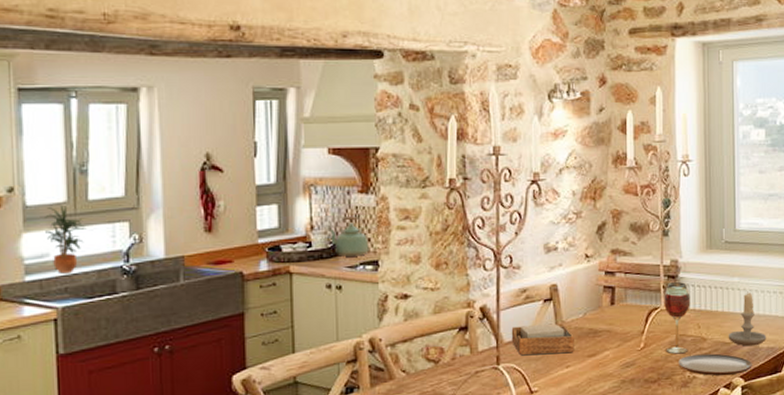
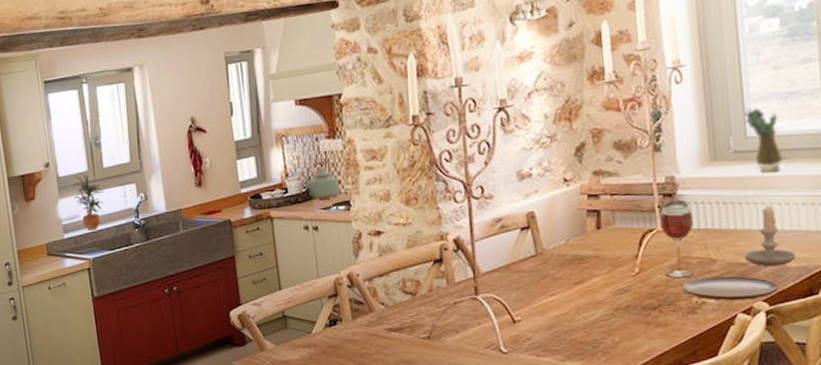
napkin holder: present [511,324,574,355] -> none [488,252,558,285]
vase: none [734,204,761,263] -> present [743,106,783,173]

